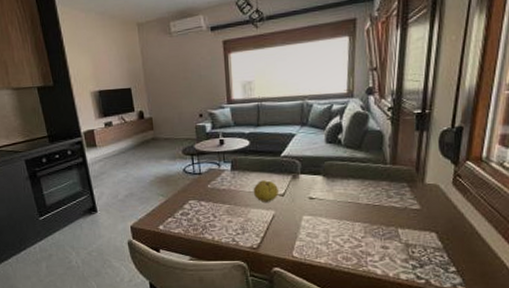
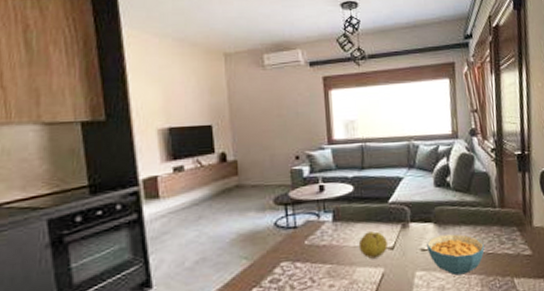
cereal bowl: none [315,186,371,222] -> present [427,233,485,276]

